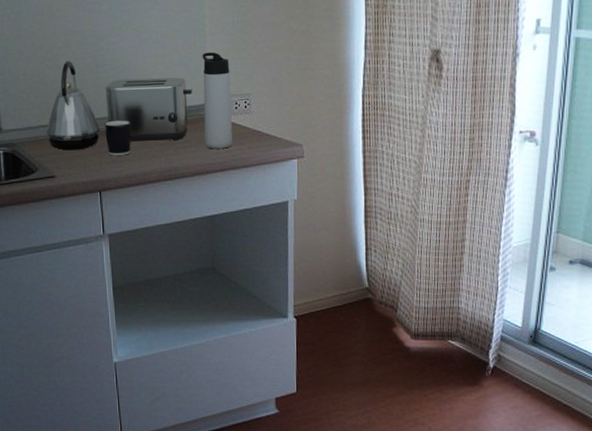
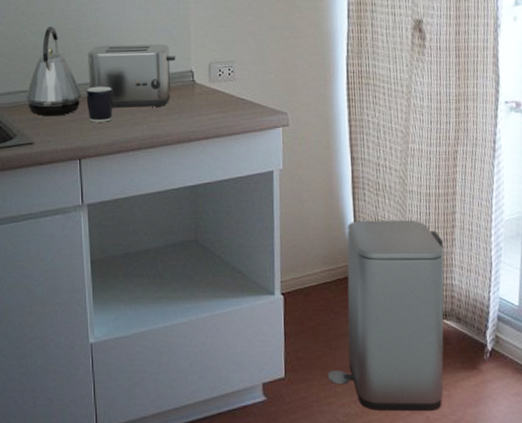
thermos bottle: present [202,52,233,149] -> none [185,19,216,117]
pedal bin: none [337,247,452,423] -> present [328,219,444,412]

